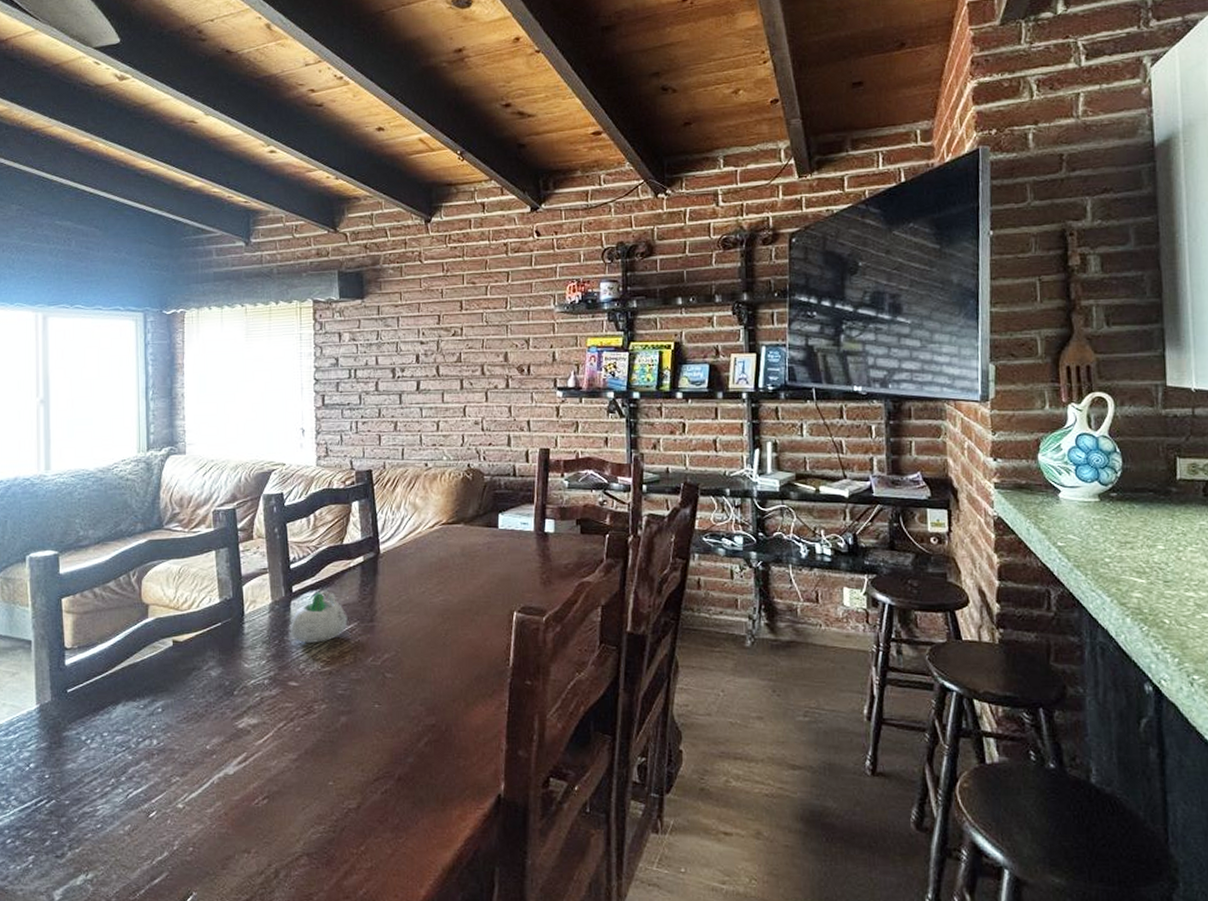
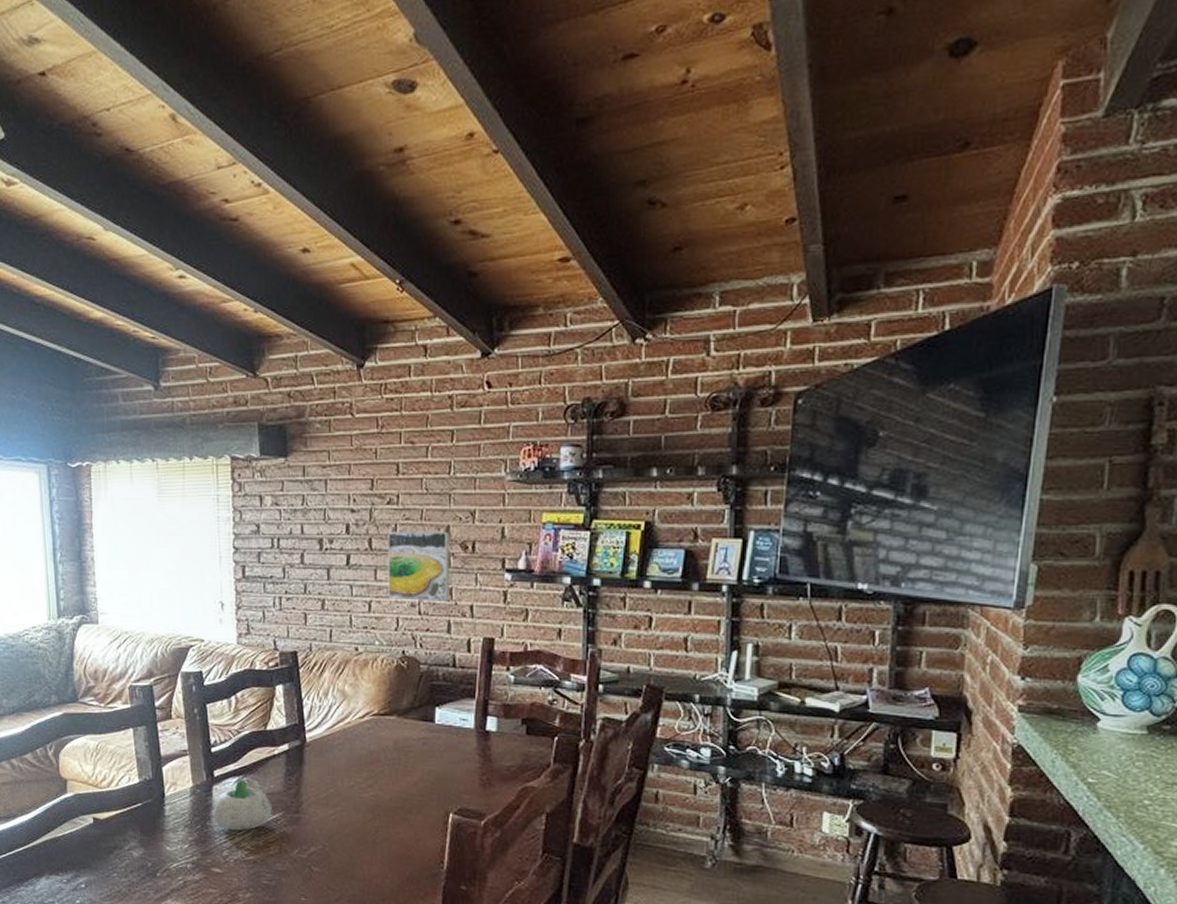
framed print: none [453,357,509,419] -> present [387,531,450,602]

